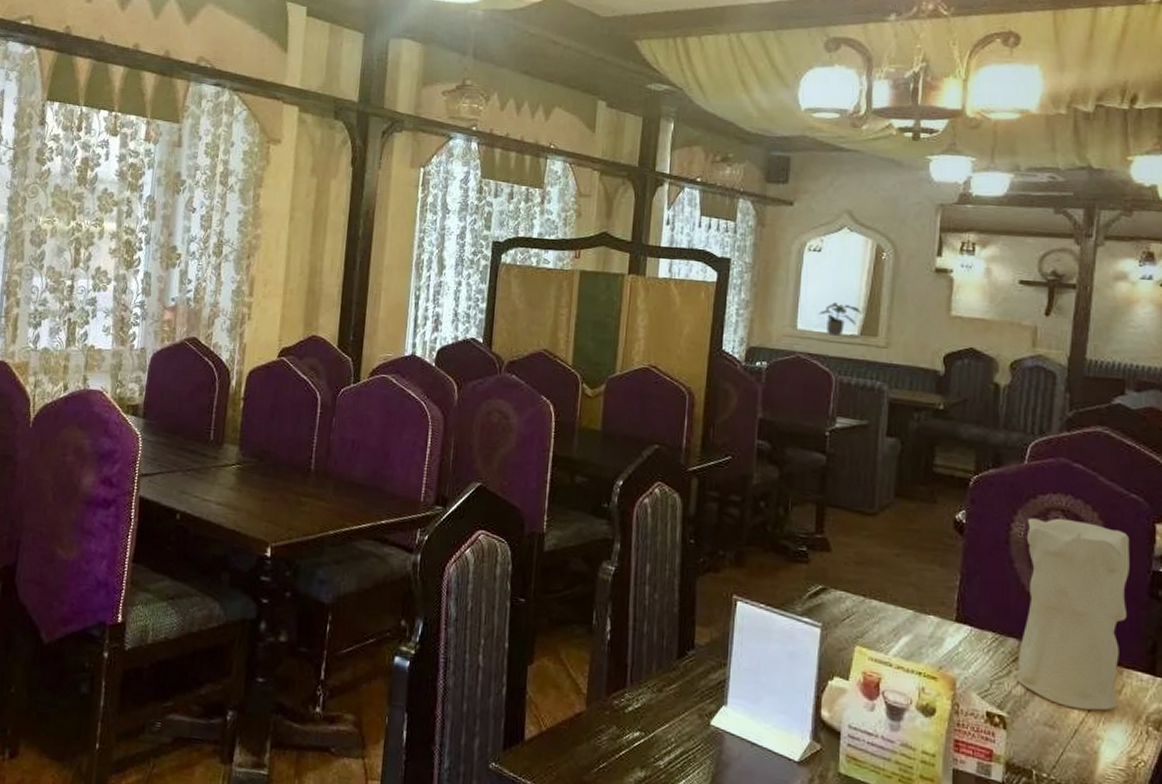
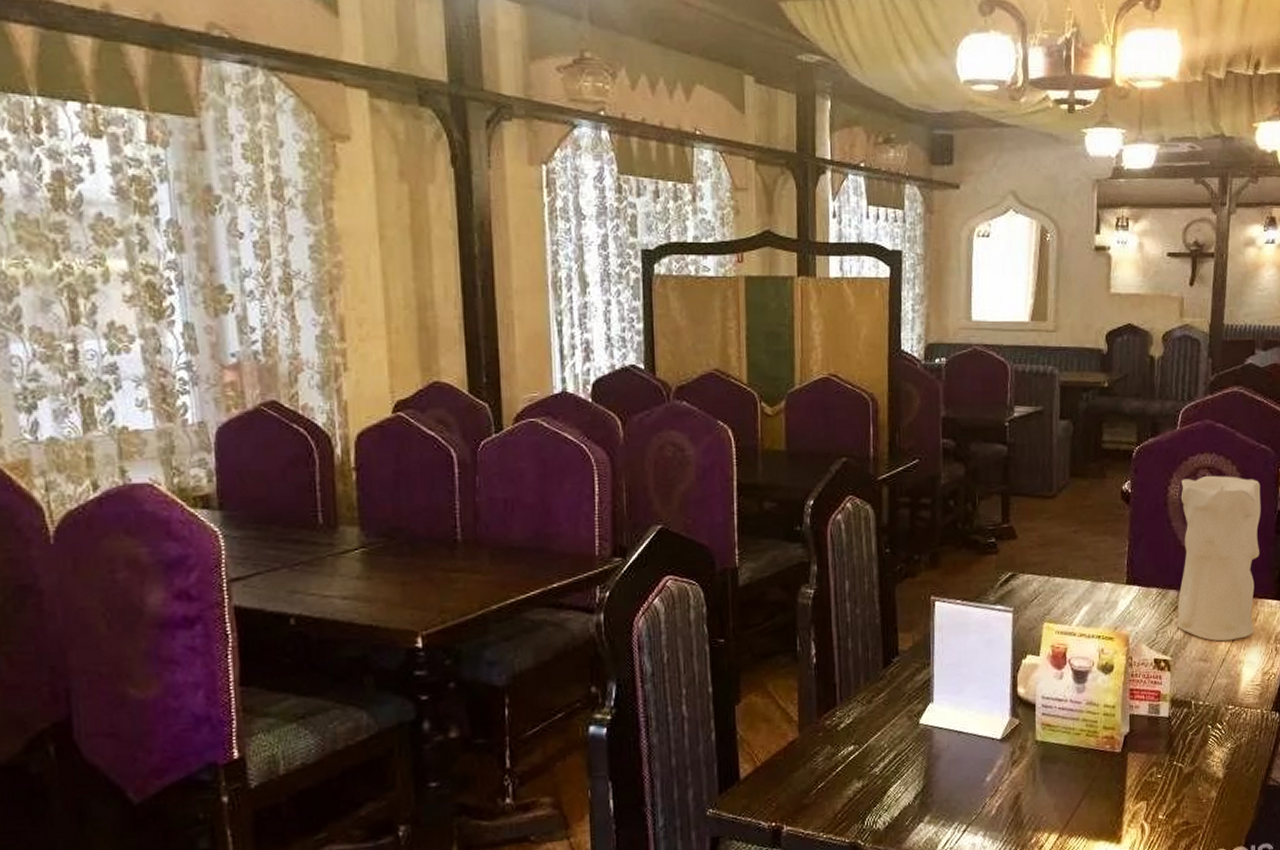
potted plant: present [818,302,861,336] -> none [991,289,1031,324]

